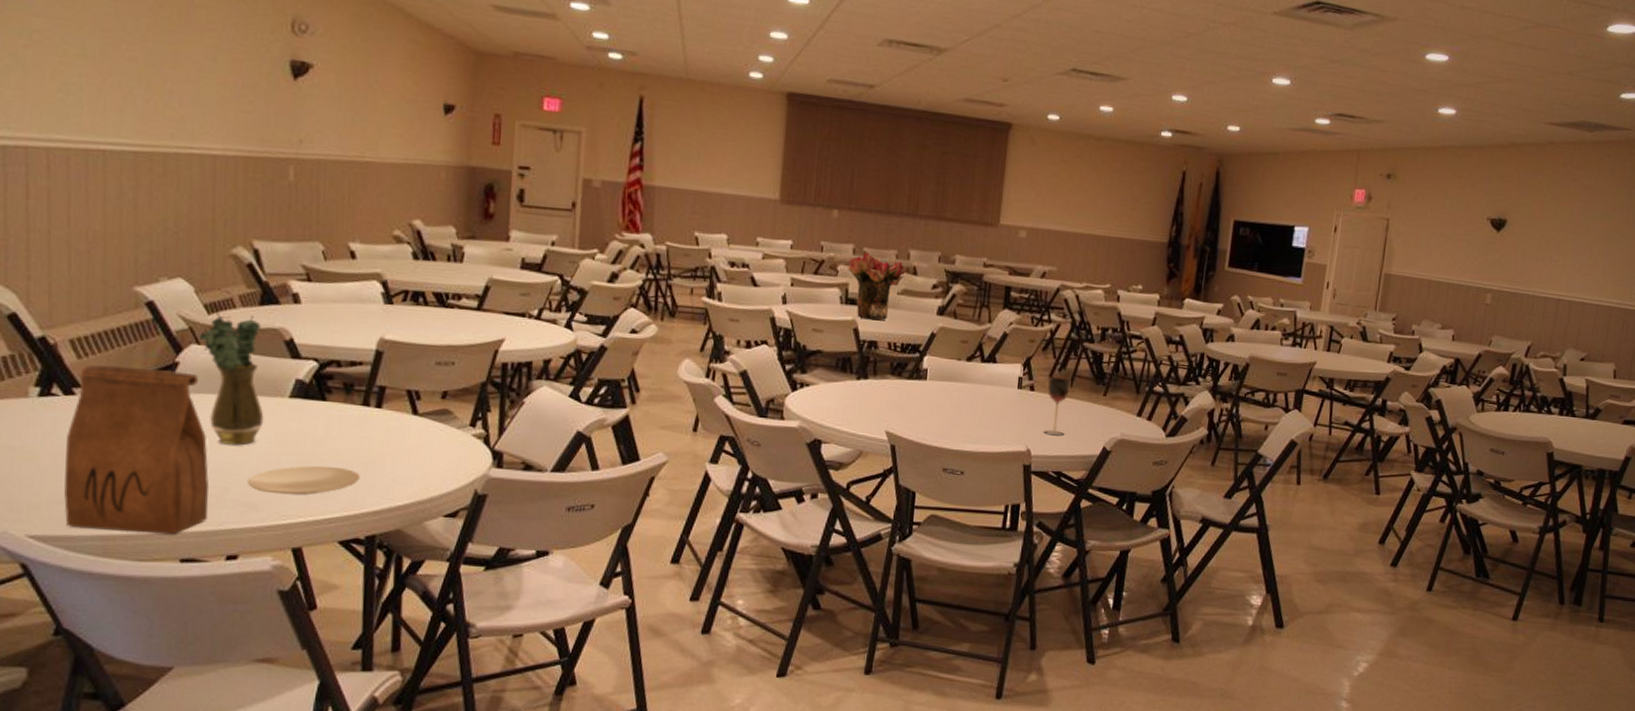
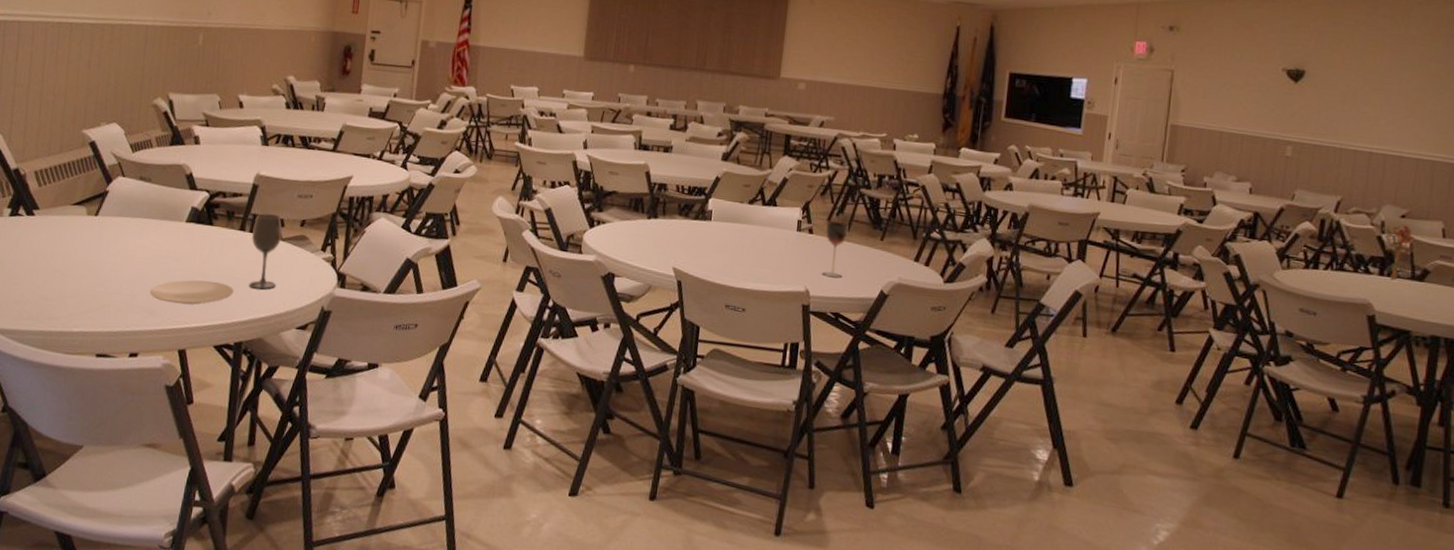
paper bag: present [64,365,209,534] -> none [18,191,123,333]
vase: present [198,310,264,445] -> none [124,149,170,261]
wine glass: none [379,384,418,474] -> present [249,213,282,290]
bouquet: present [848,251,906,321] -> none [642,102,694,165]
bouquet: none [1564,367,1594,420] -> present [1382,224,1420,281]

